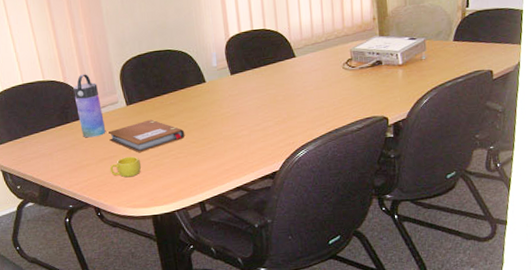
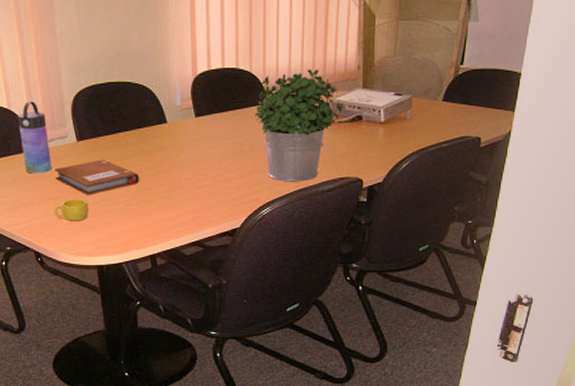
potted plant: none [284,23,364,126] -> present [255,69,344,182]

